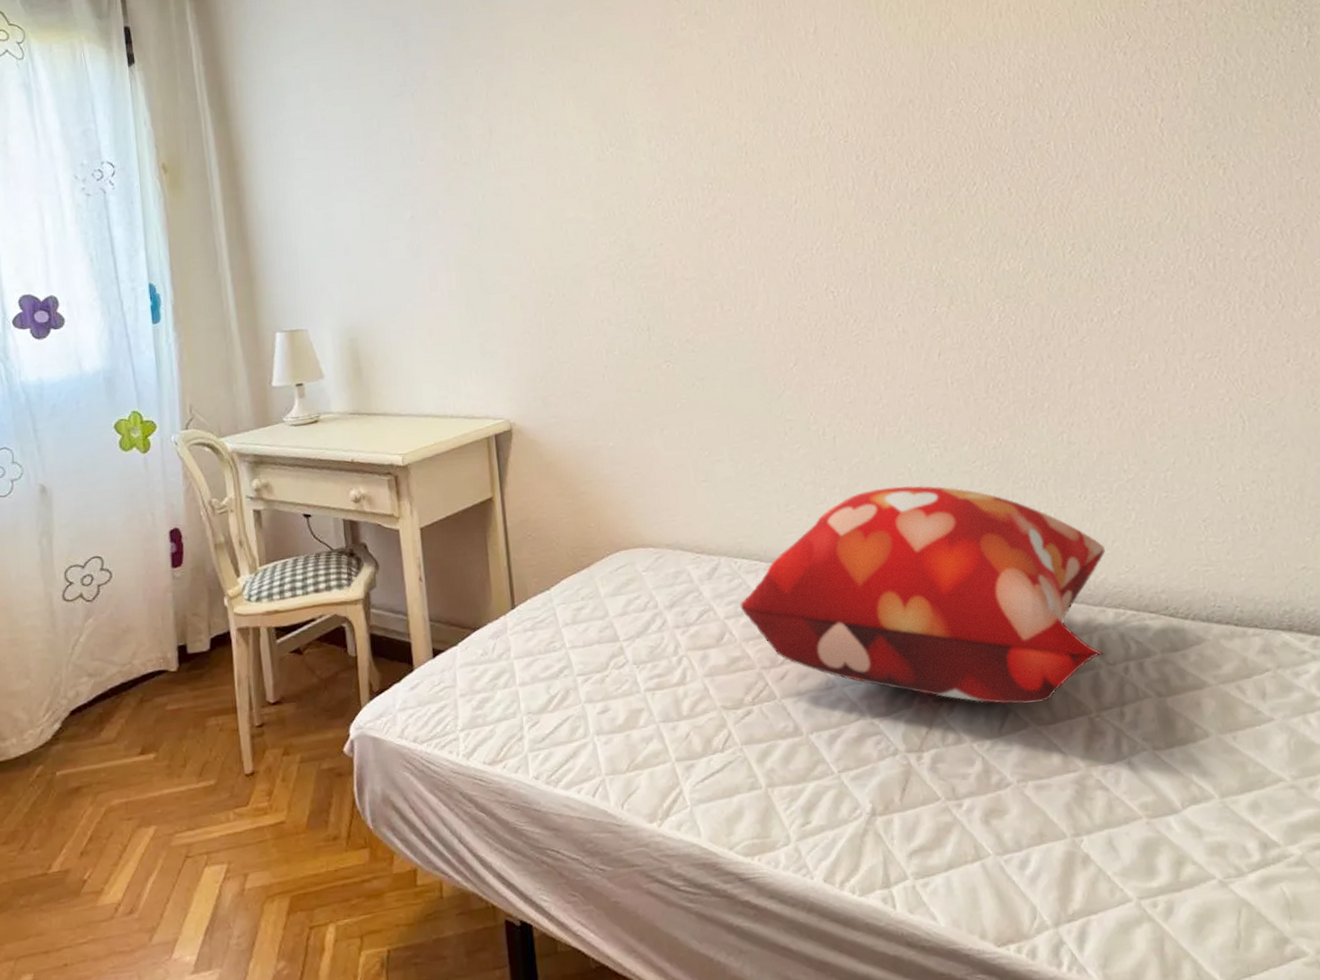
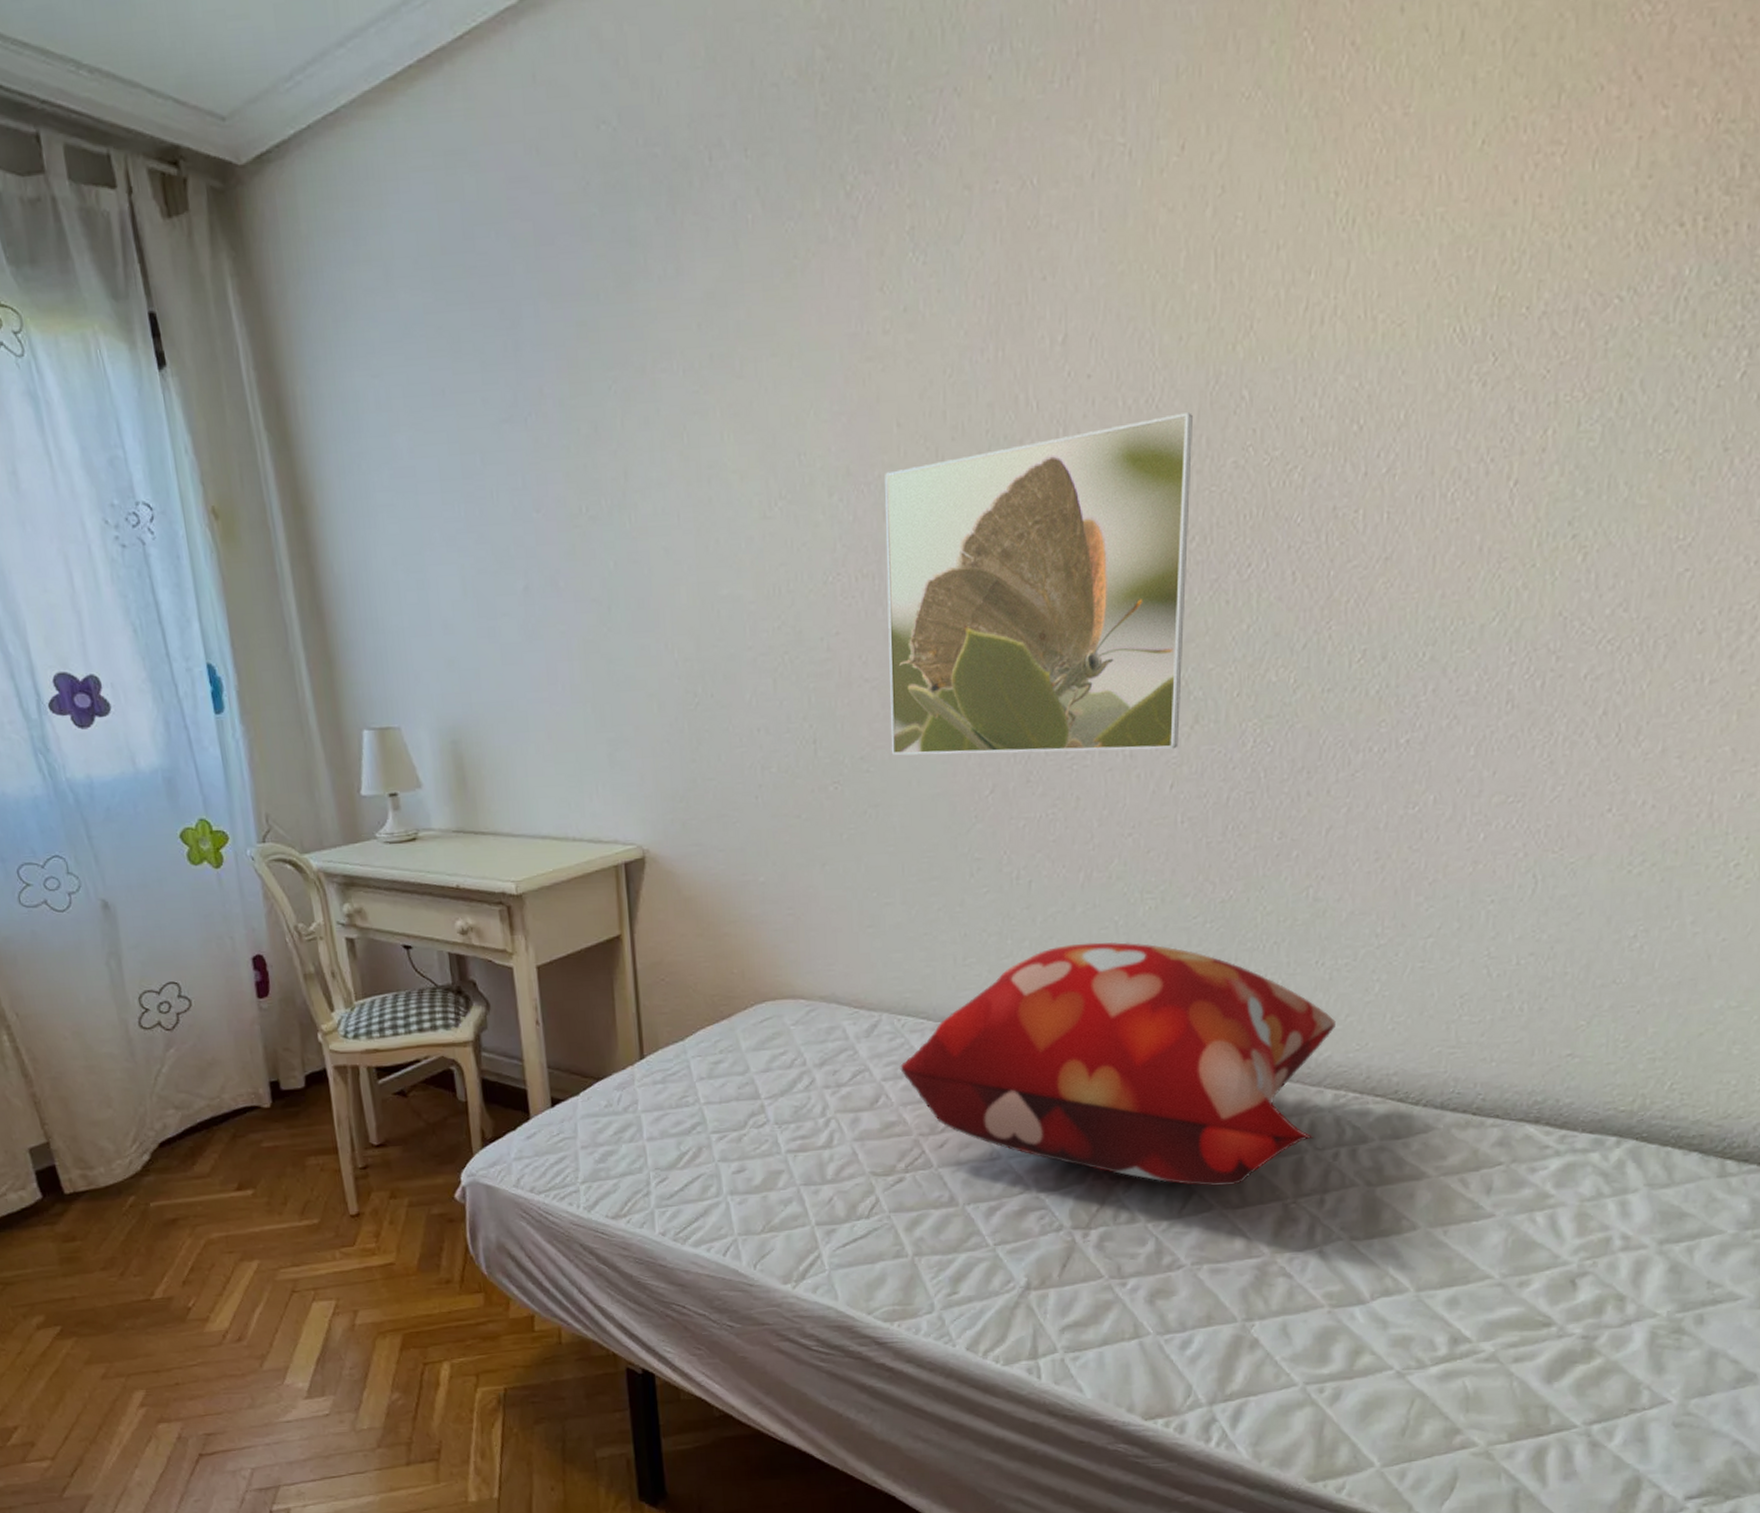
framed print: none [690,78,940,338] -> present [885,412,1193,756]

